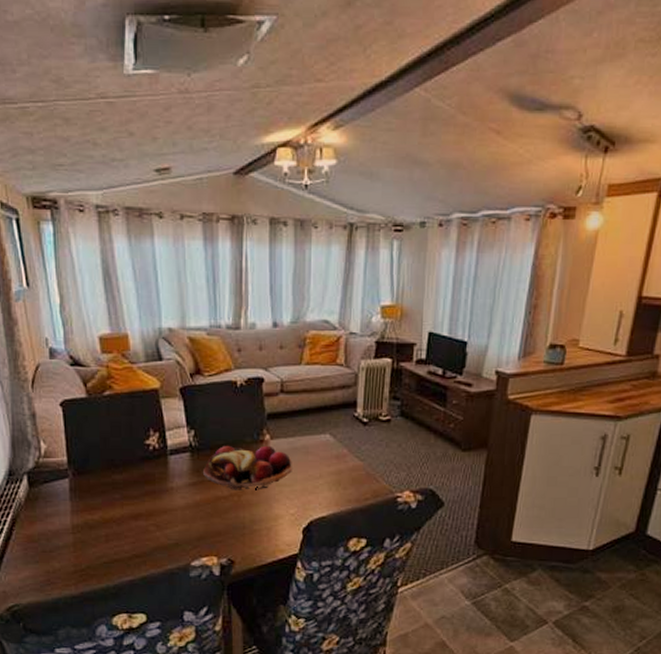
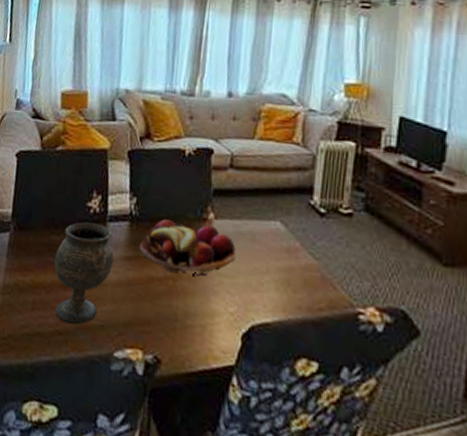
goblet: none [120,458,179,548] -> present [54,222,114,325]

